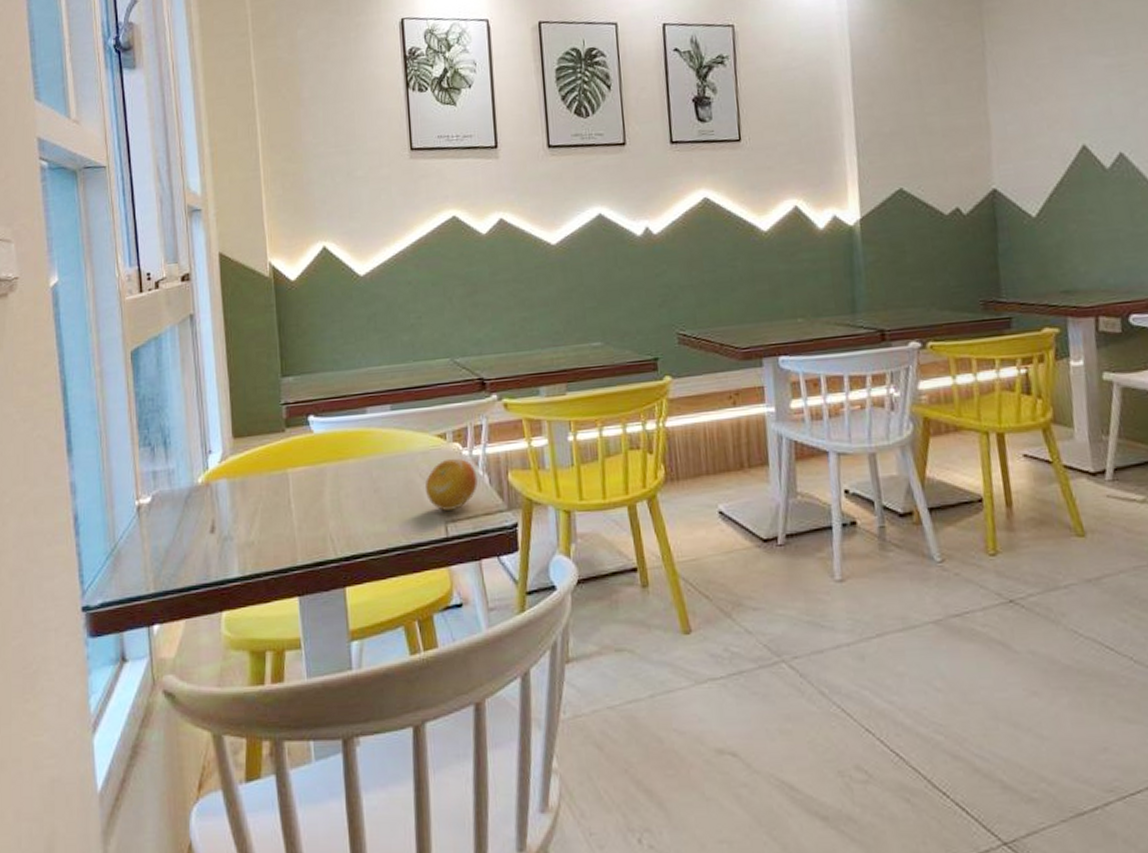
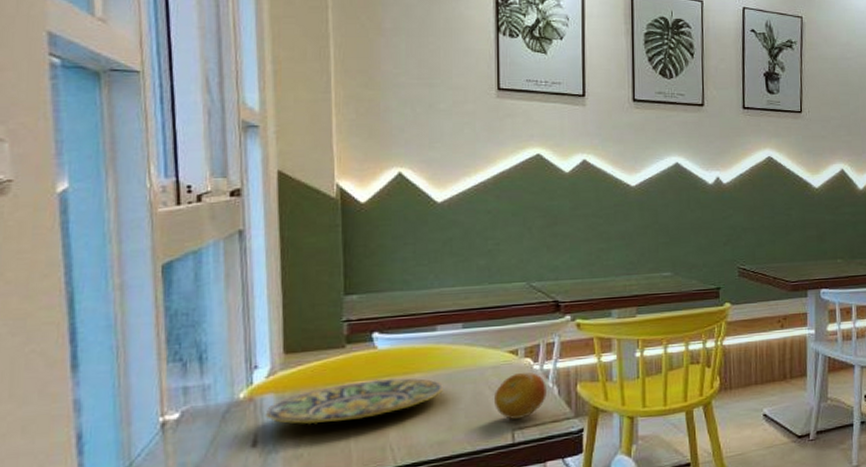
plate: none [220,463,376,512] -> present [265,377,443,425]

